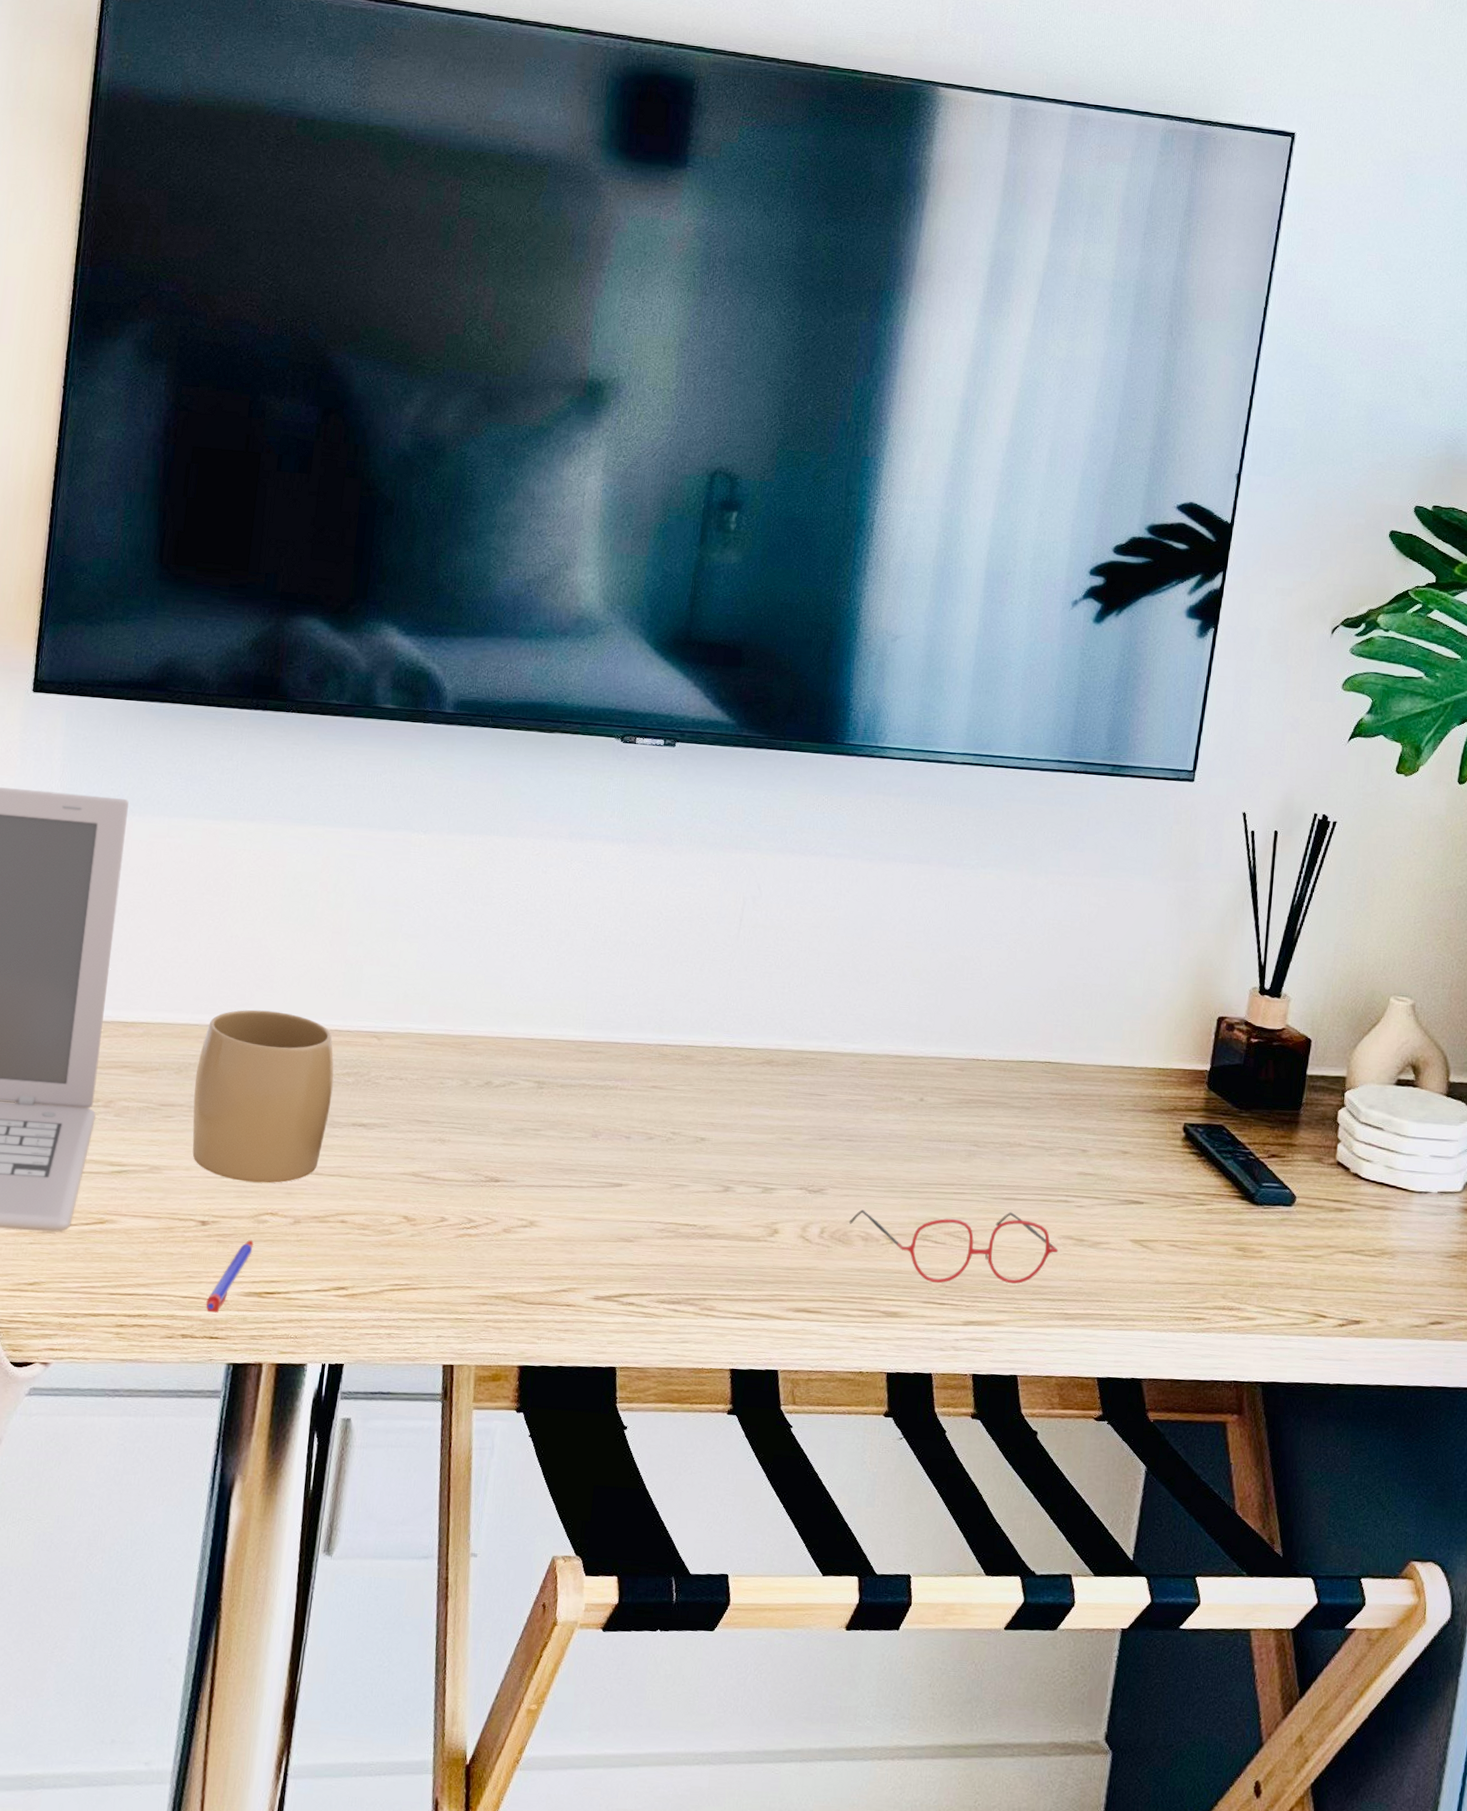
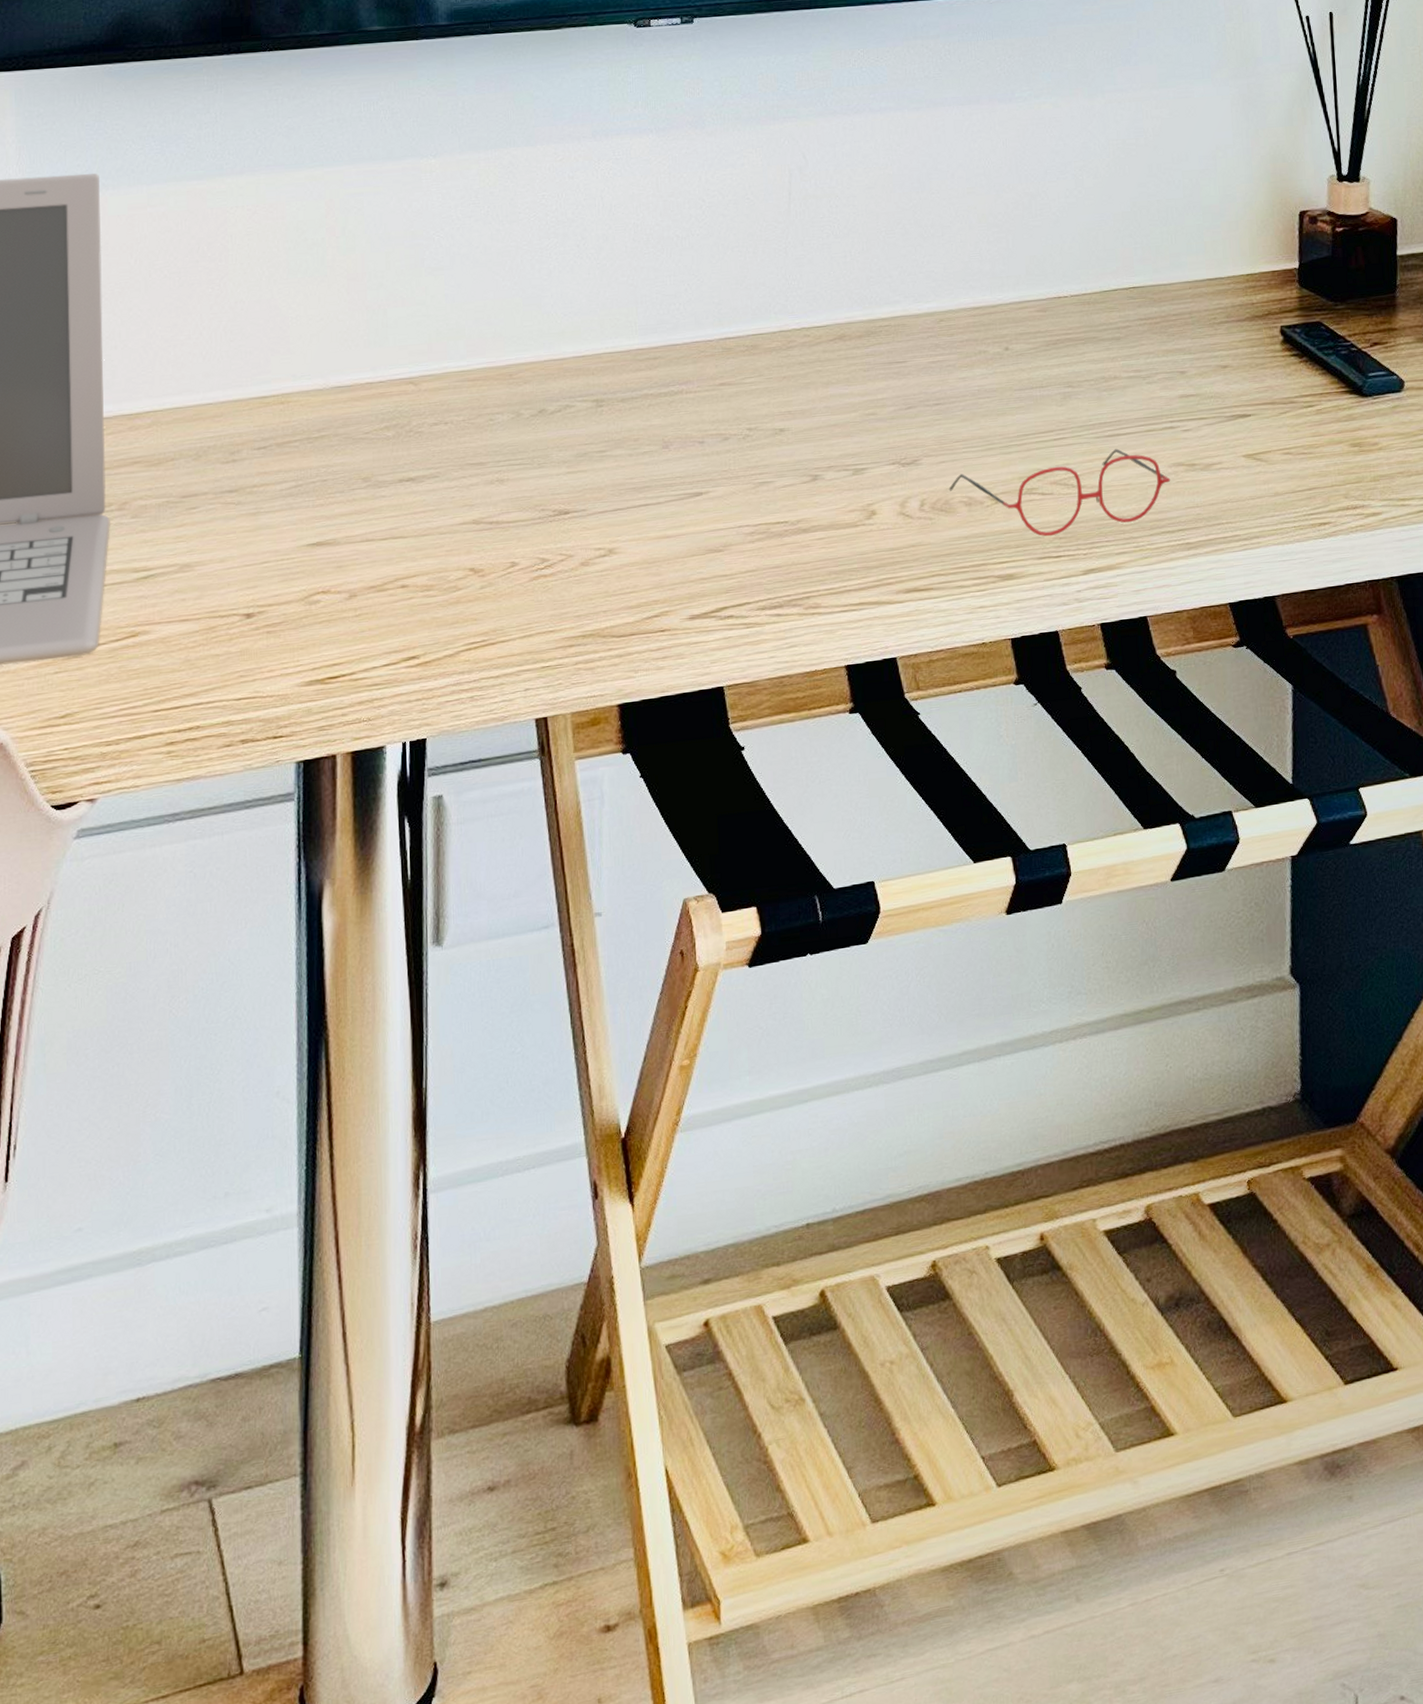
mug: present [192,1009,334,1183] -> none [216,374,373,564]
pen: present [206,1240,254,1313] -> none [264,625,308,711]

